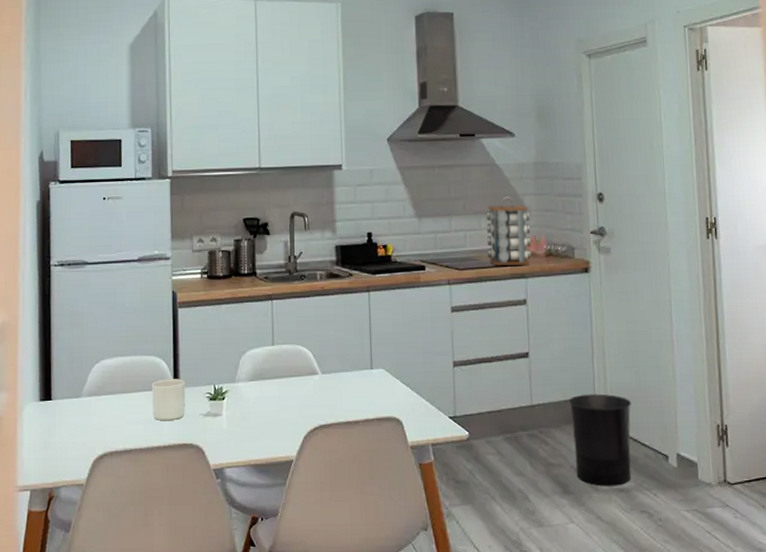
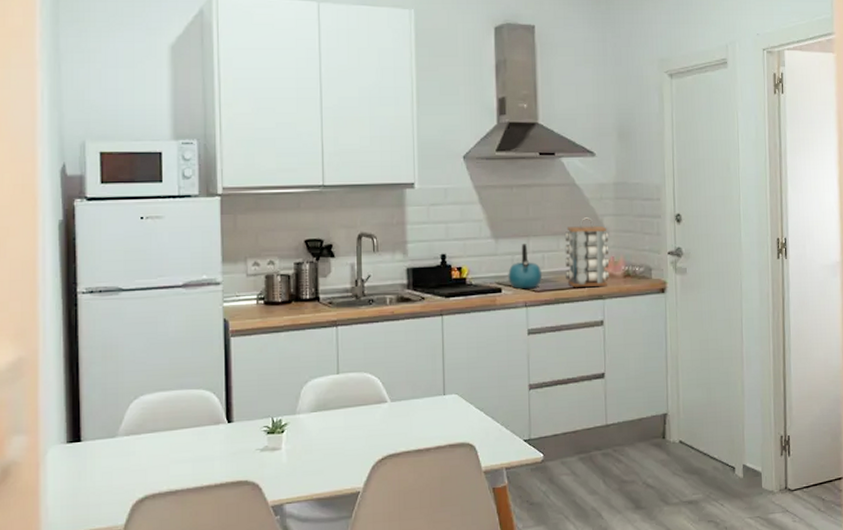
mug: present [151,378,186,421] -> none [200,412,240,459]
kettle: none [431,223,465,267] -> present [508,244,543,290]
waste bin: present [569,393,631,486] -> none [642,411,702,500]

